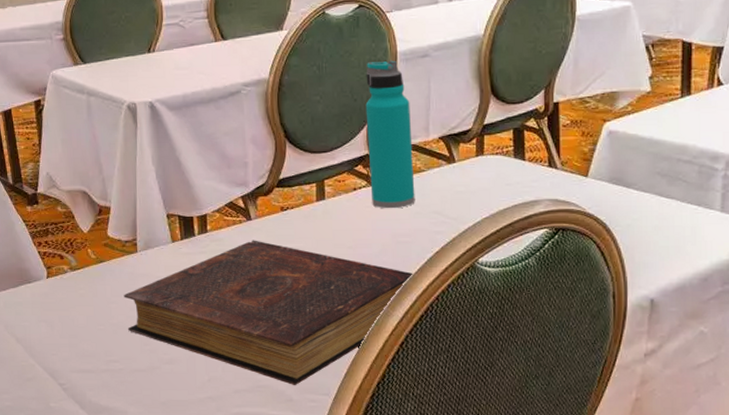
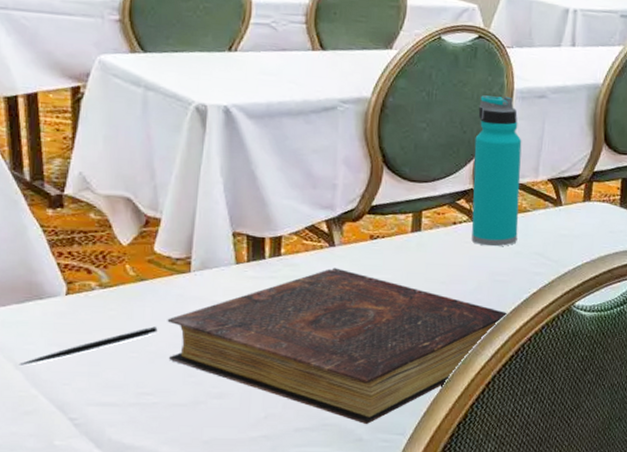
pen: none [19,302,117,340] -> present [18,326,158,366]

